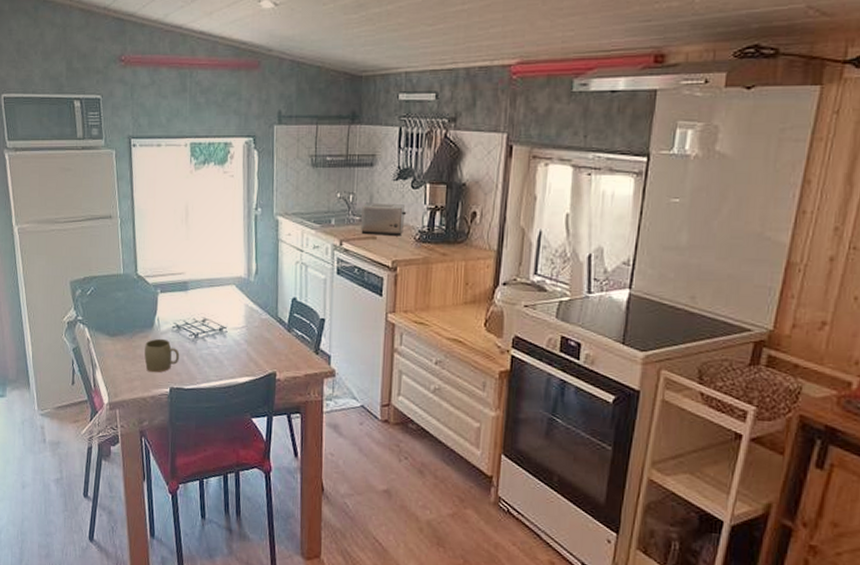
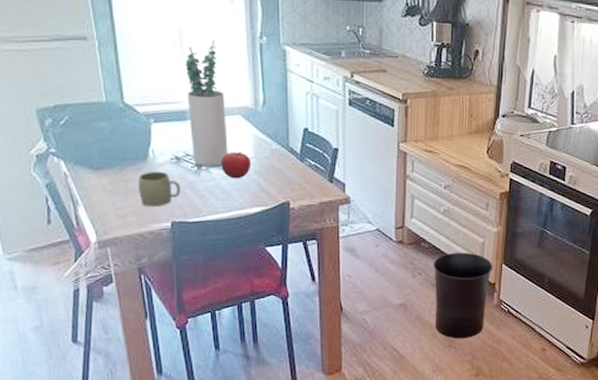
vase: none [189,213,223,337] -> present [186,39,228,168]
fruit: none [215,321,243,348] -> present [221,151,252,179]
toaster: present [361,202,407,236] -> none [371,36,416,70]
waste bin: none [421,437,490,538] -> present [433,253,493,339]

